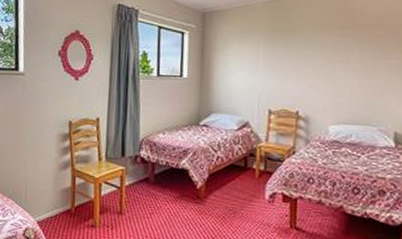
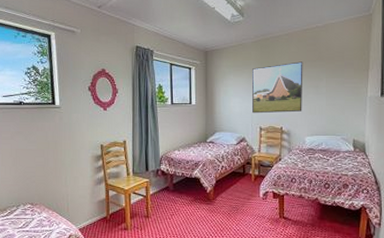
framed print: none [260,29,330,93] -> present [252,61,303,114]

